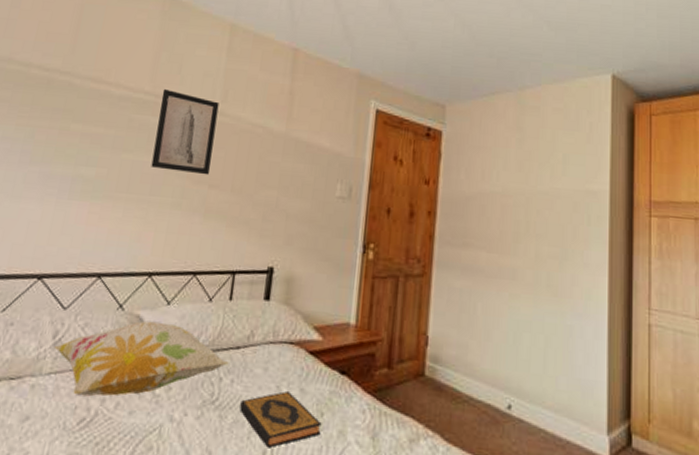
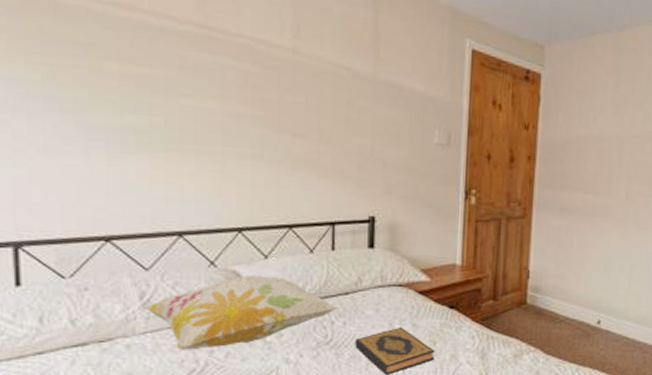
wall art: present [151,88,219,175] -> none [217,19,292,123]

